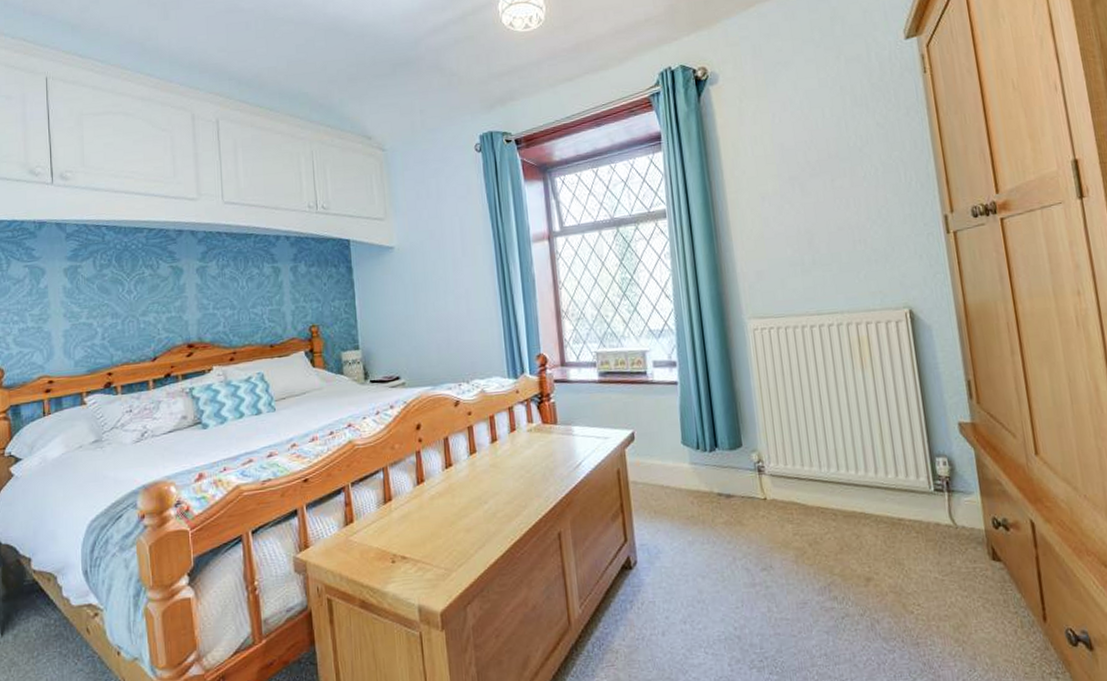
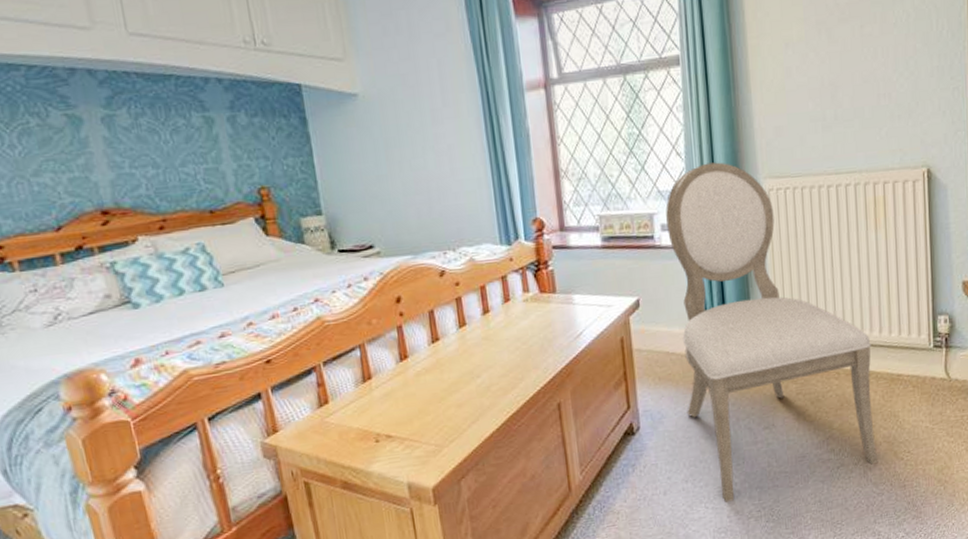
chair: none [657,303,886,649] -> present [665,162,878,502]

